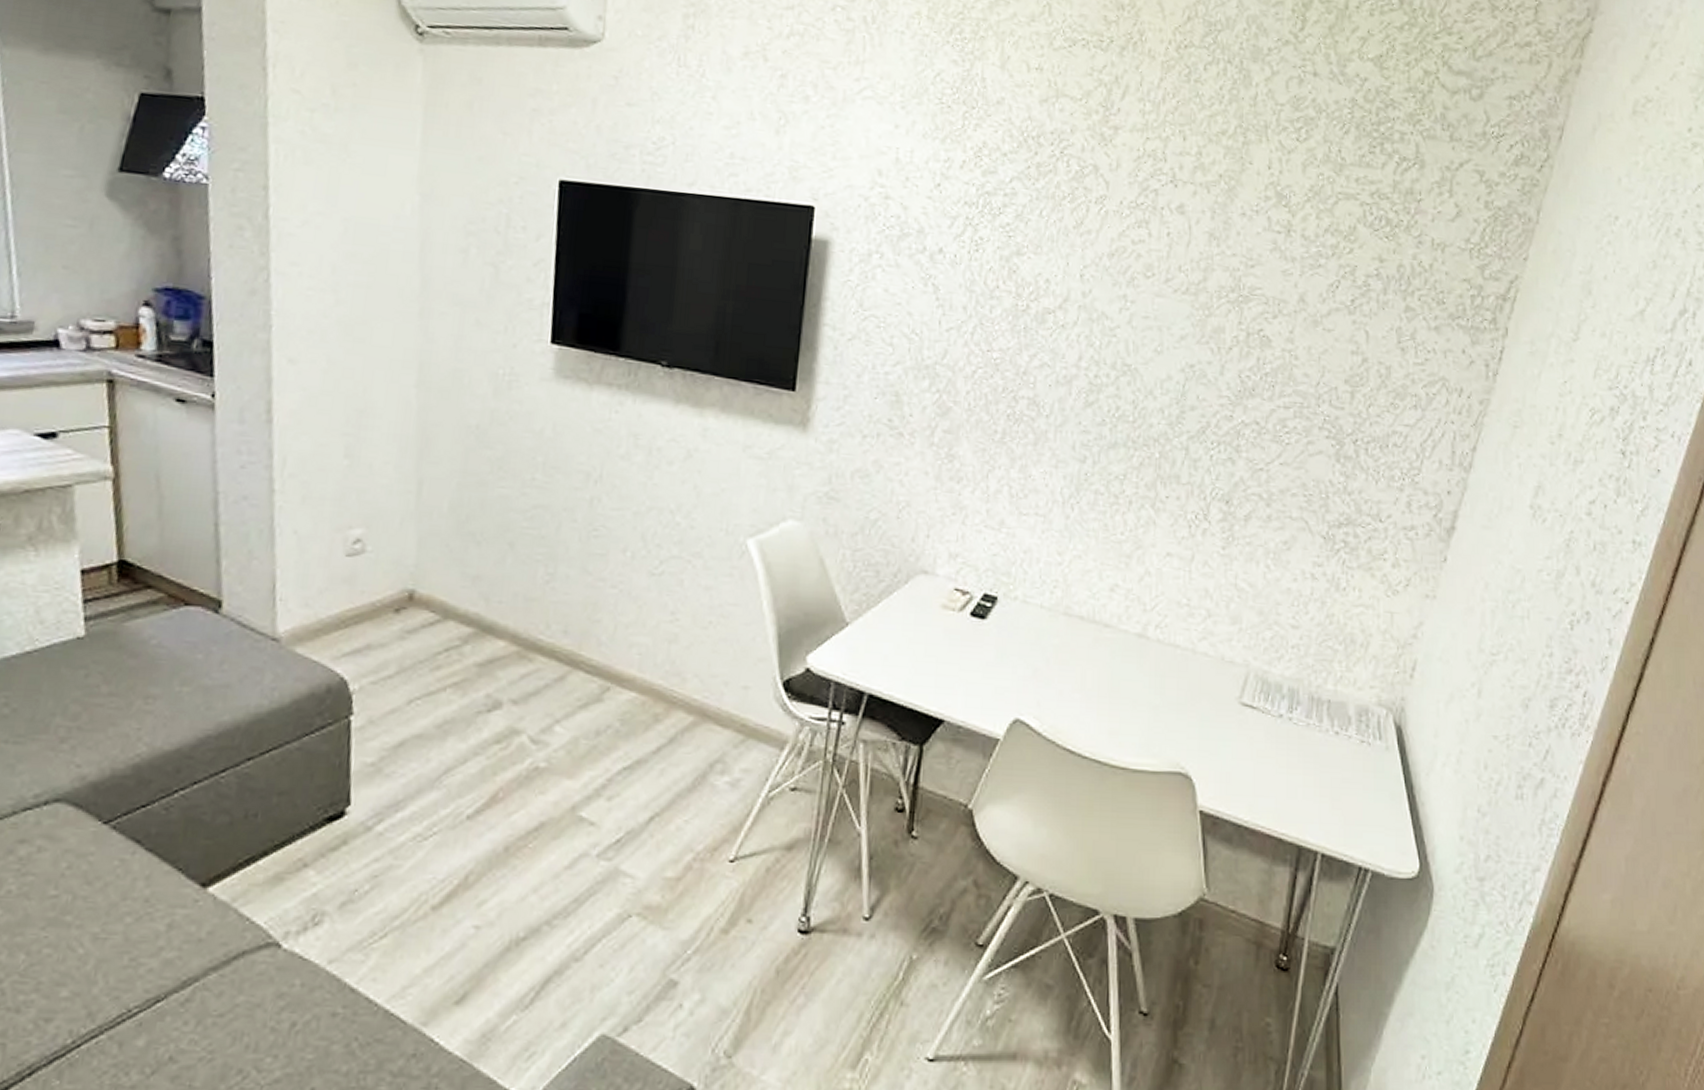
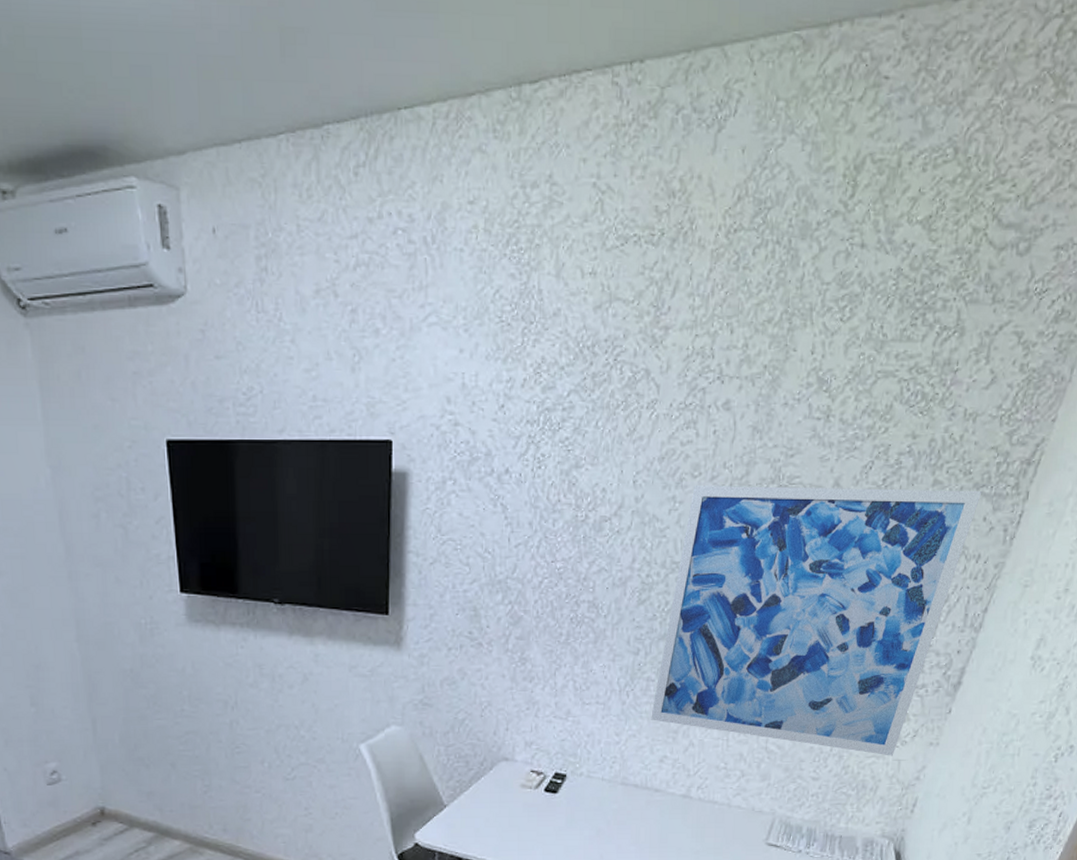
wall art: none [1099,286,1458,607] -> present [651,486,982,756]

